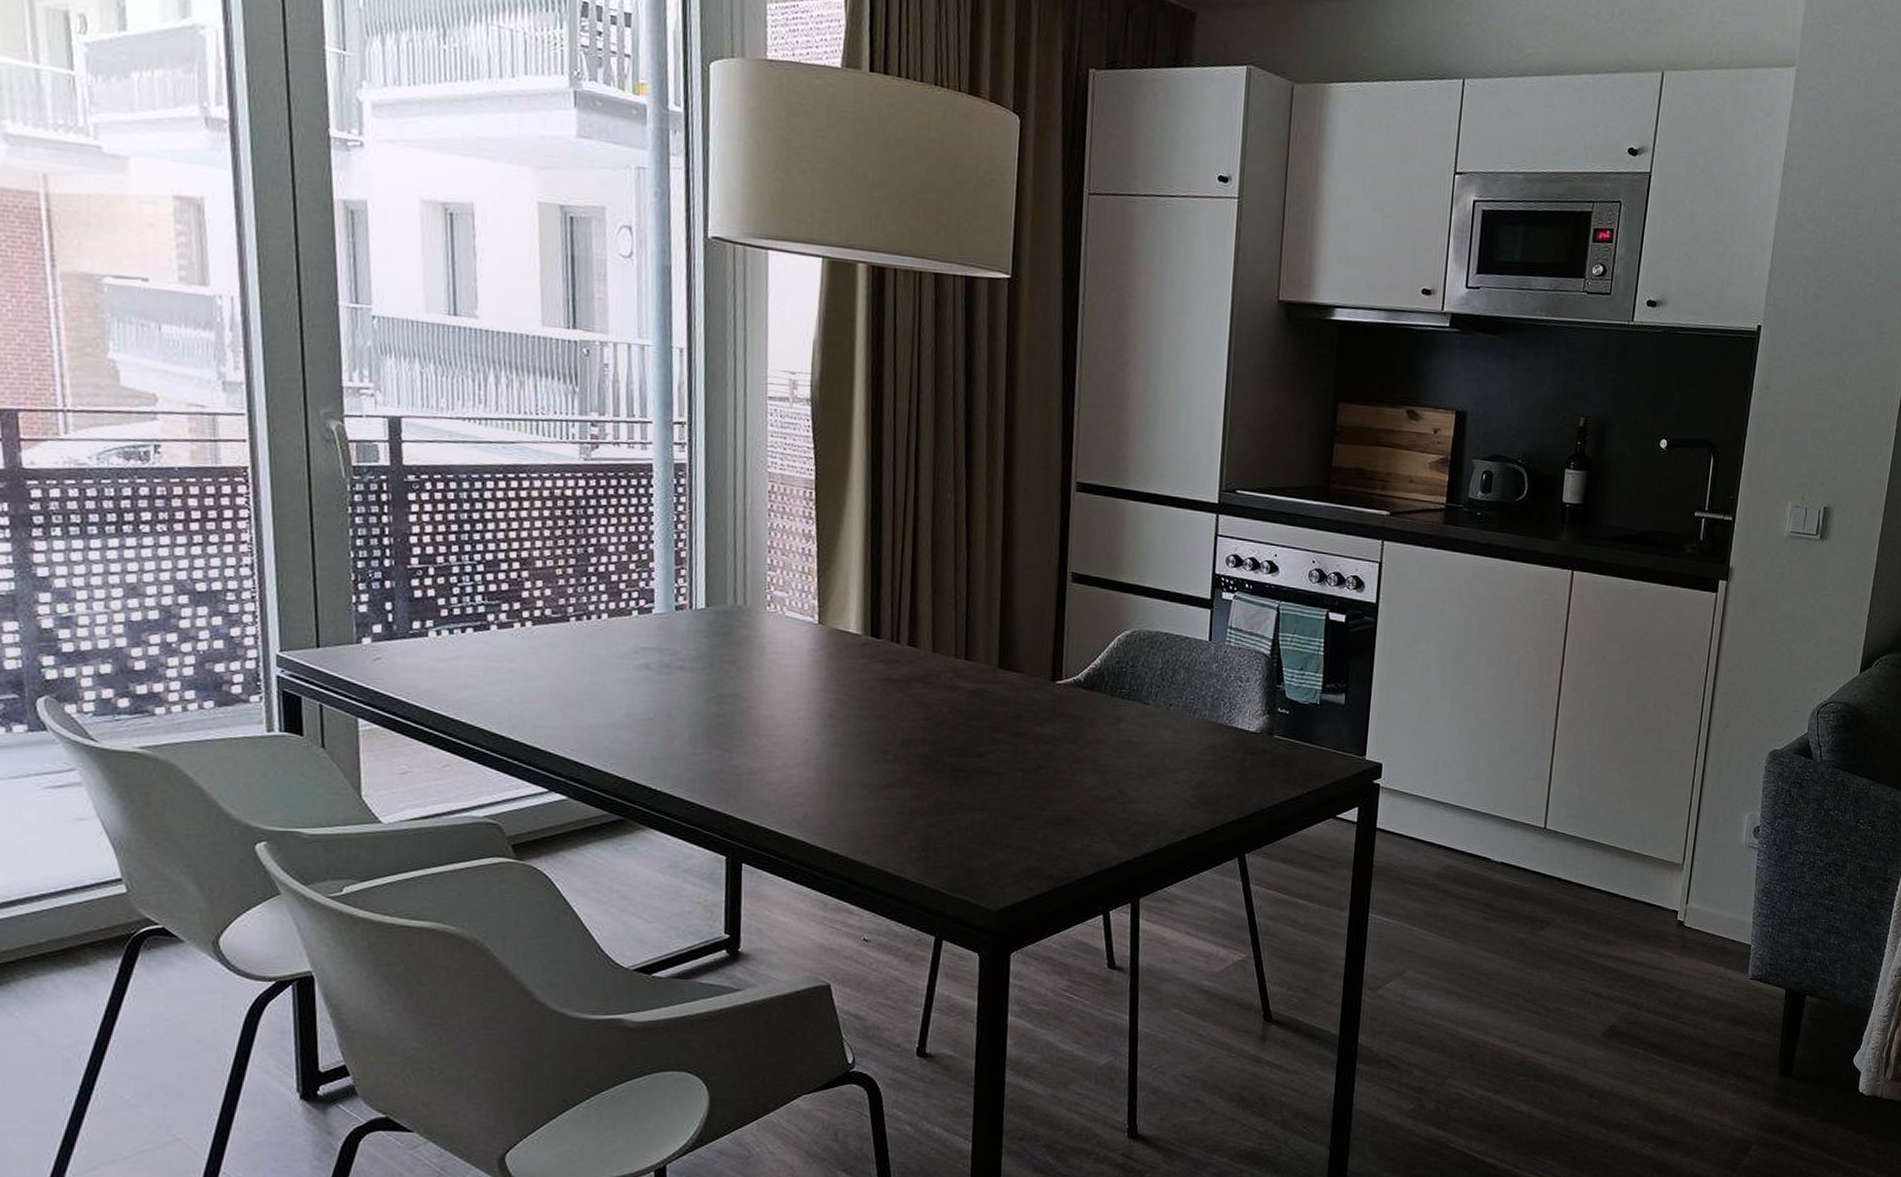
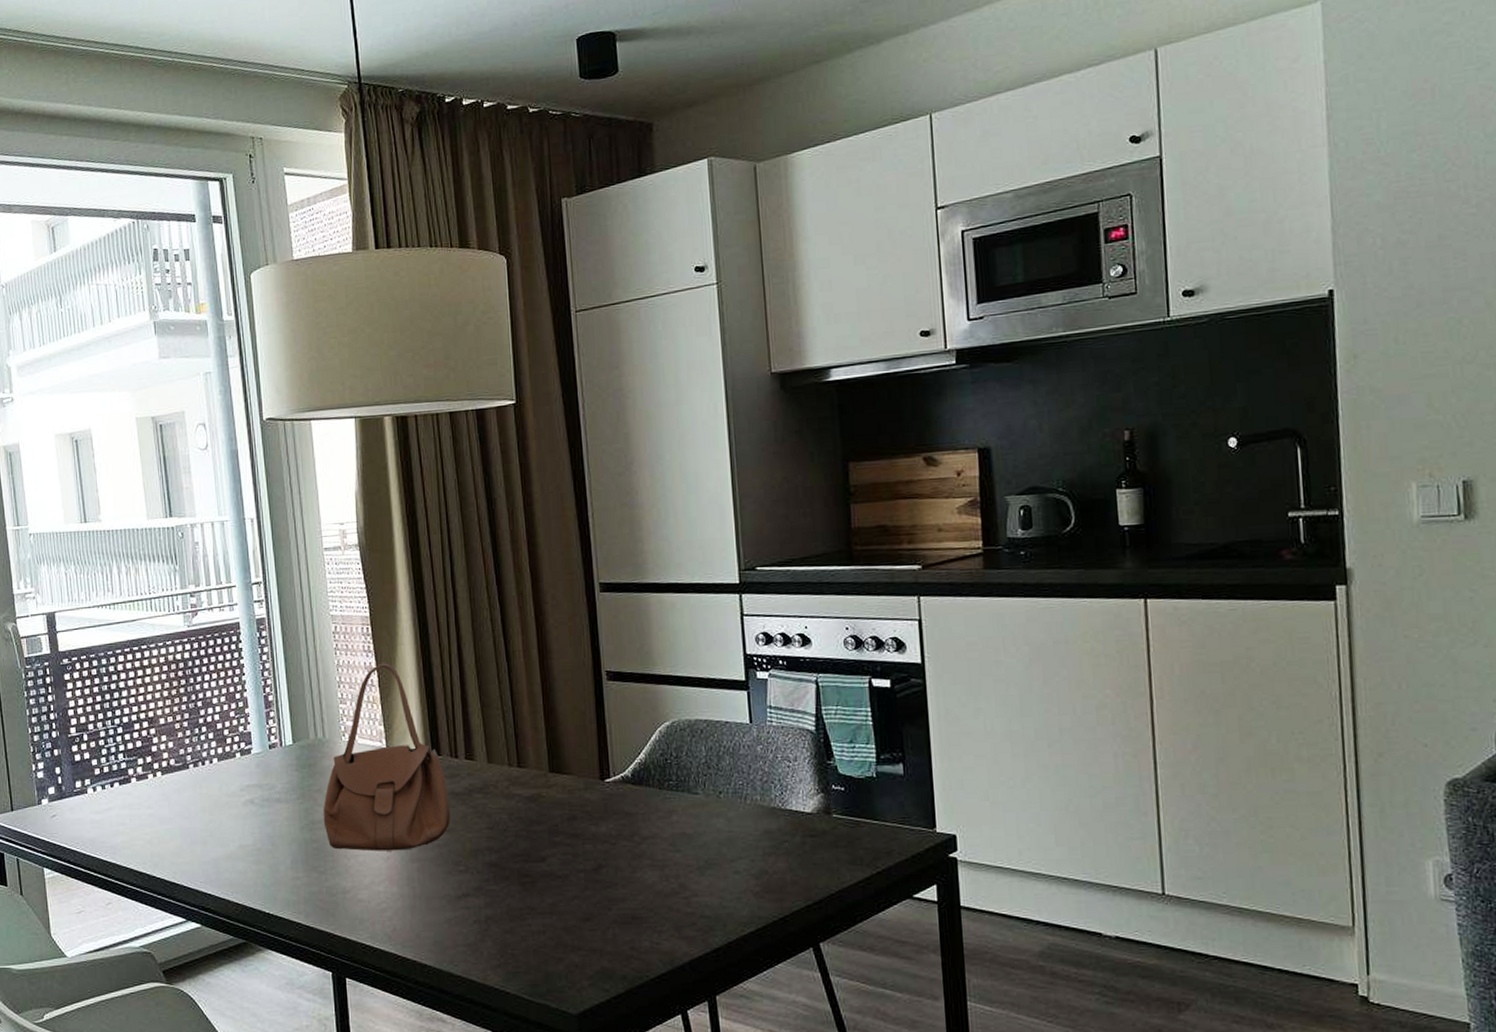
handbag: none [733,532,885,734] -> present [323,663,450,851]

